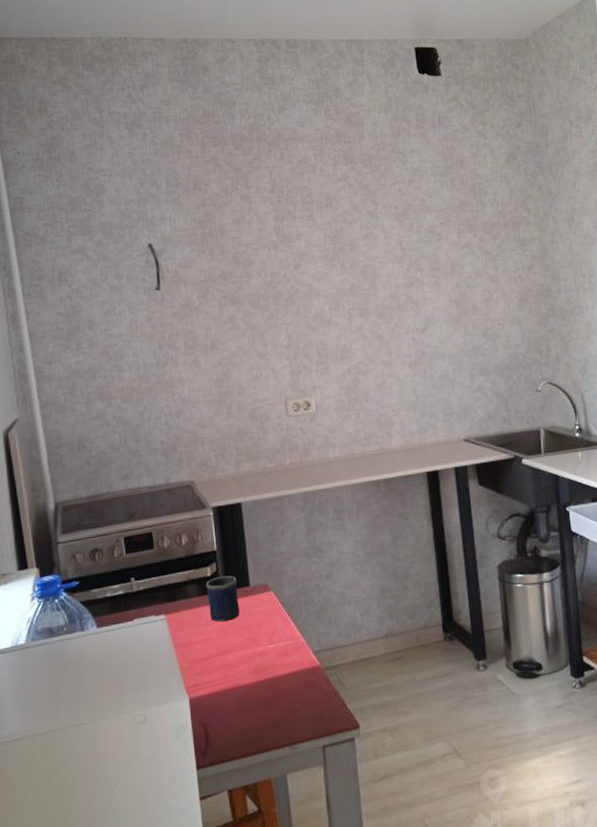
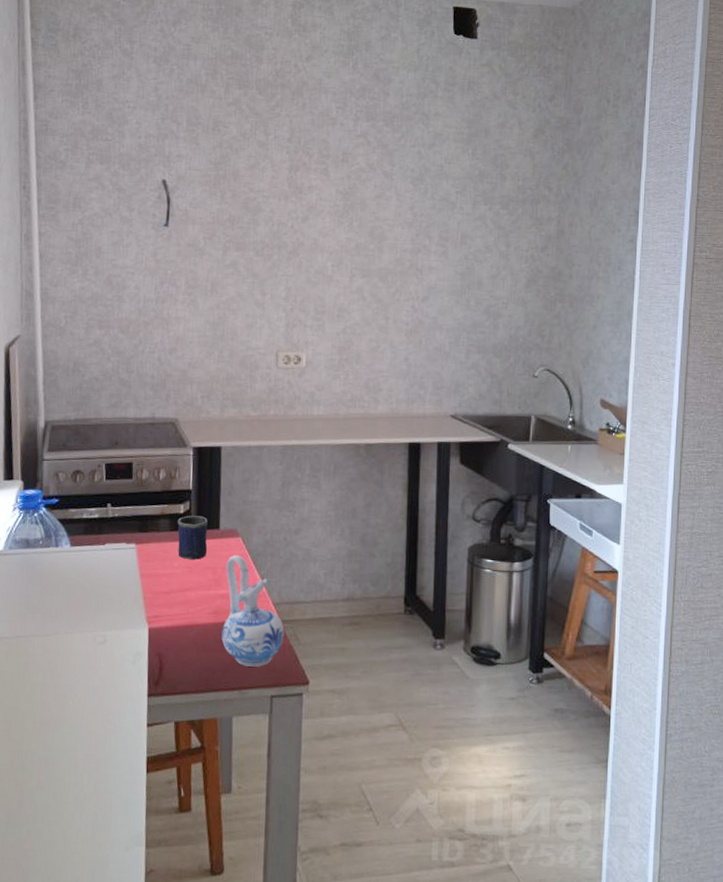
ceramic pitcher: none [261,609,329,721] -> present [221,555,284,667]

